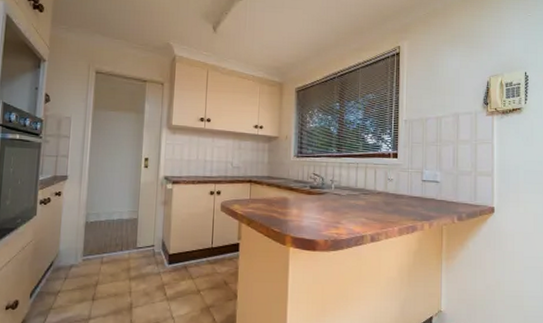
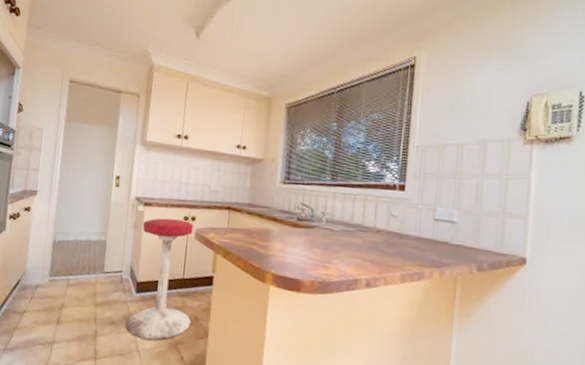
stool: none [160,194,221,306] -> present [126,218,193,340]

